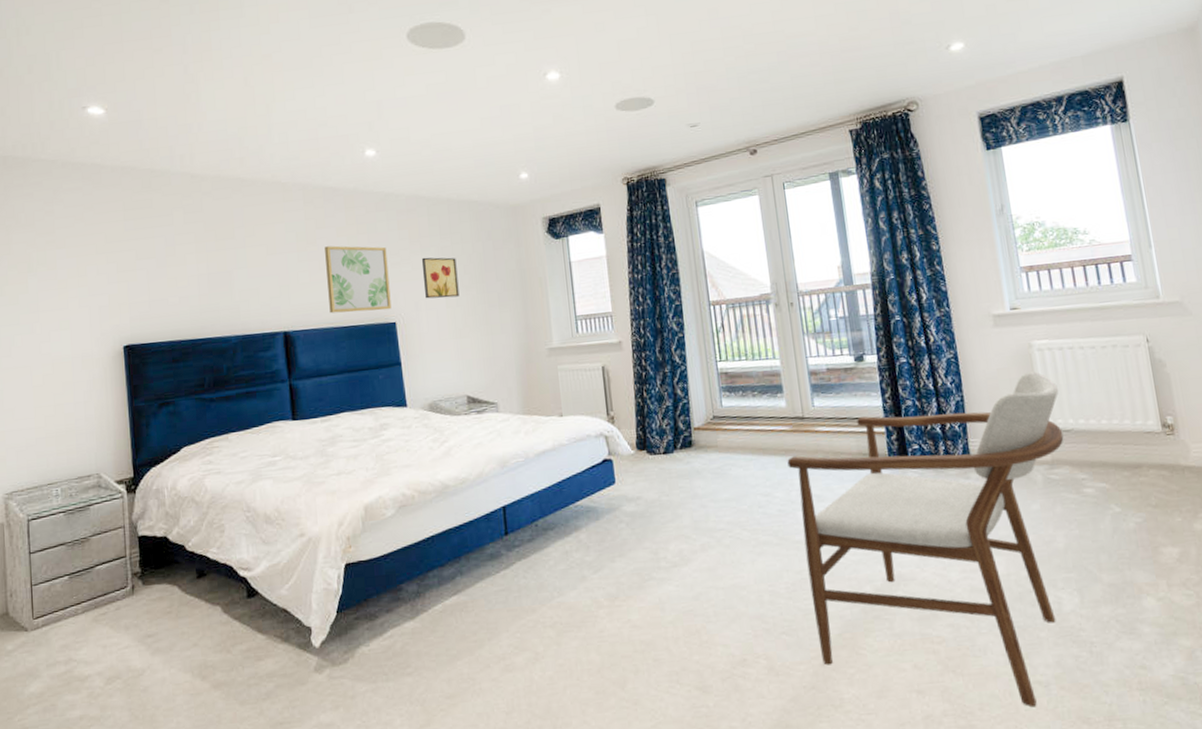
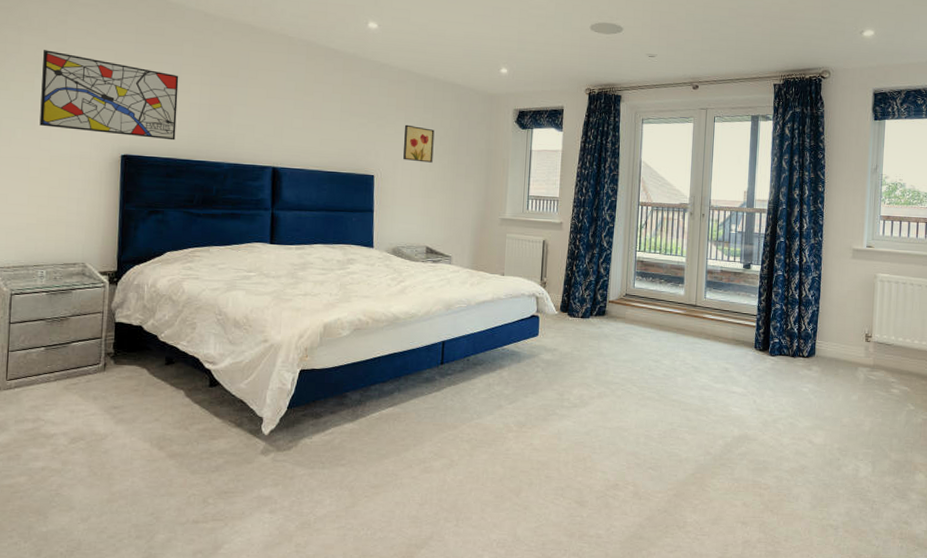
wall art: none [34,245,177,329] -> present [39,50,179,141]
wall art: present [325,245,392,314] -> none [317,100,375,164]
armchair: present [787,371,1064,708] -> none [676,296,889,543]

